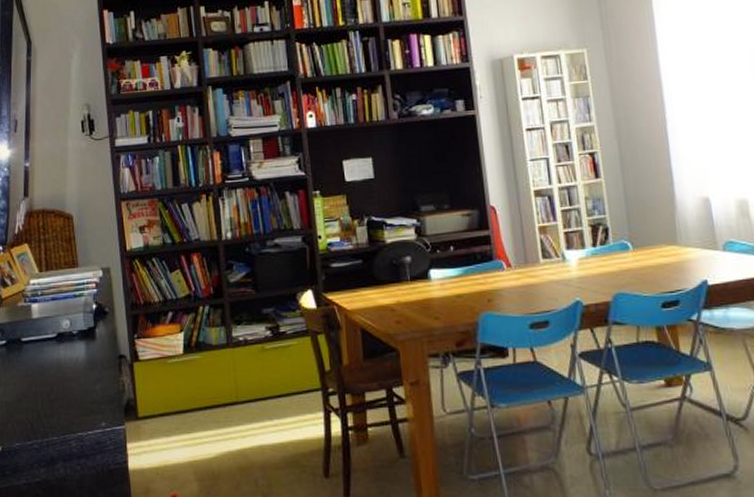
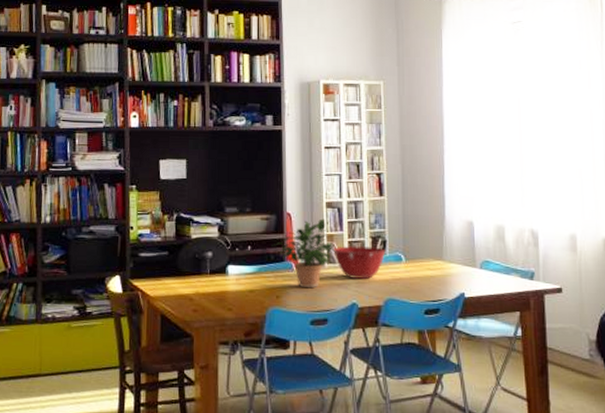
potted plant: none [476,209,550,289] -> present [271,218,336,289]
mixing bowl: none [548,236,609,275] -> present [333,246,386,280]

